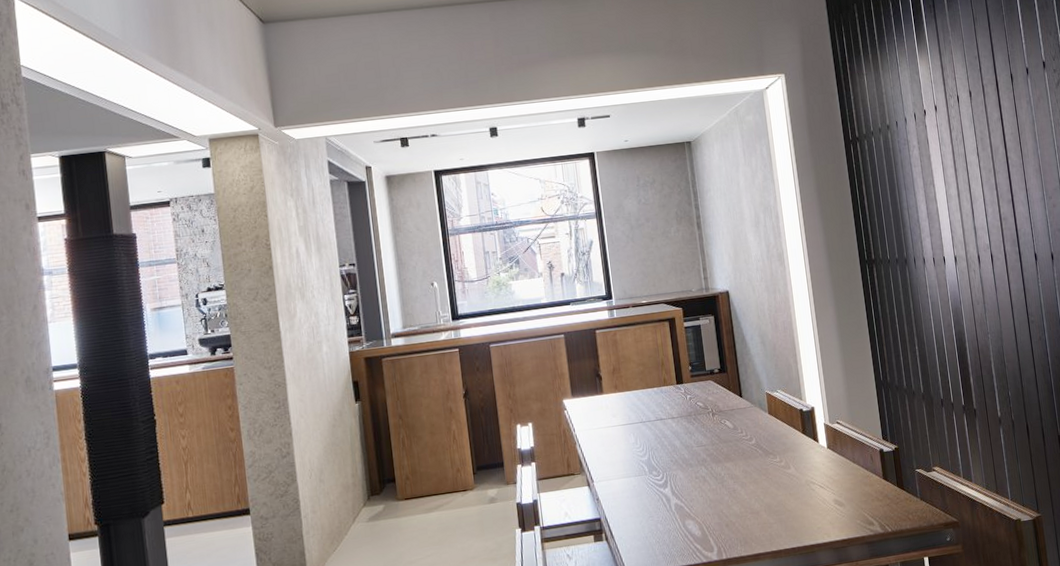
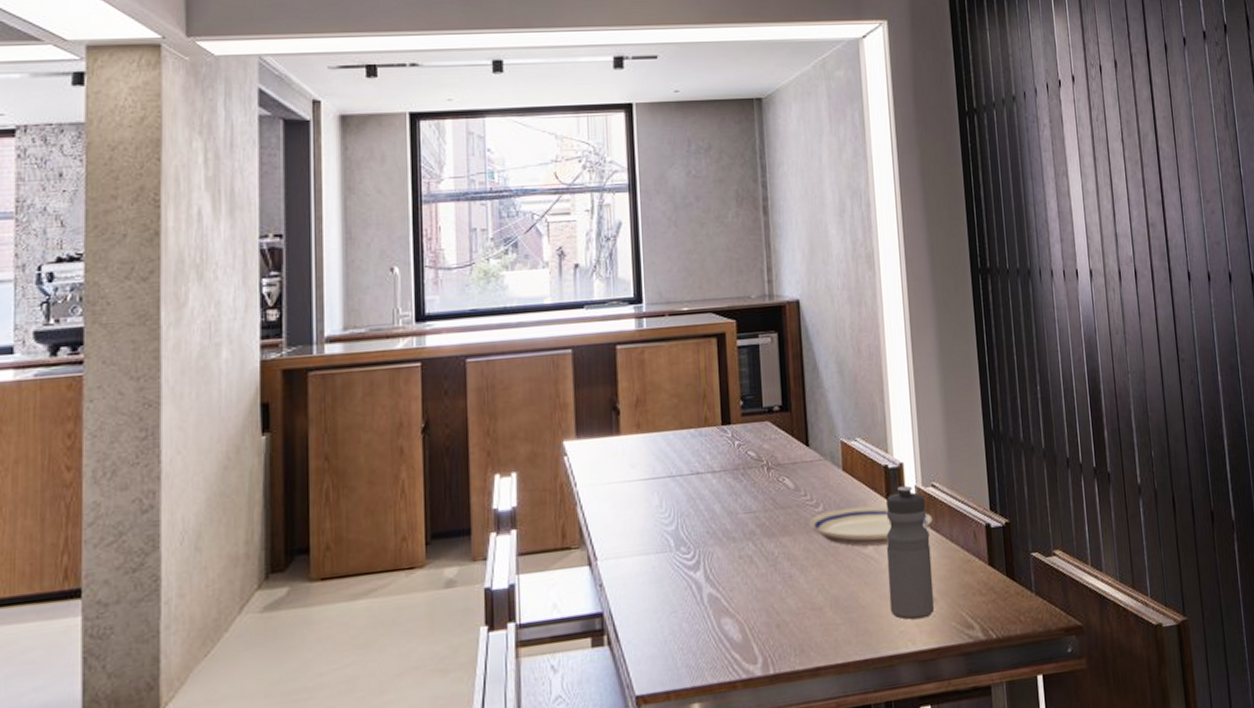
plate: none [745,438,839,468] -> present [809,505,933,547]
water bottle: none [802,423,843,519] -> present [885,485,935,620]

